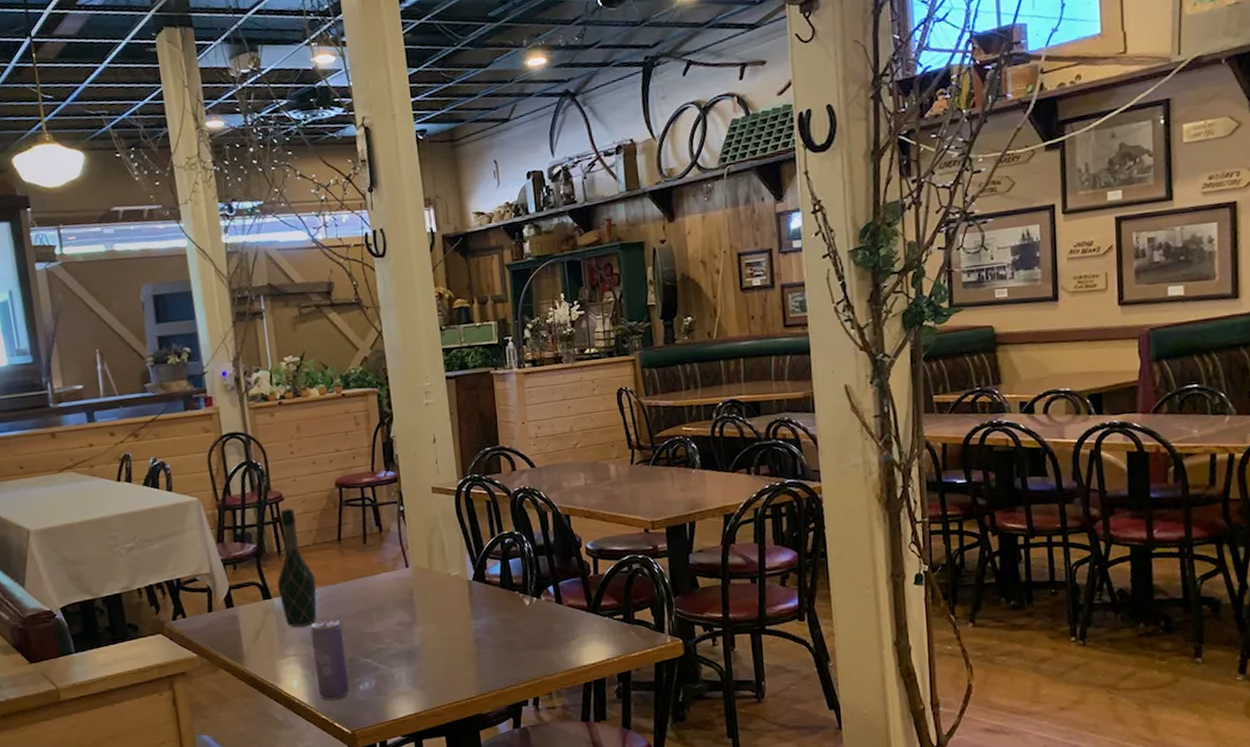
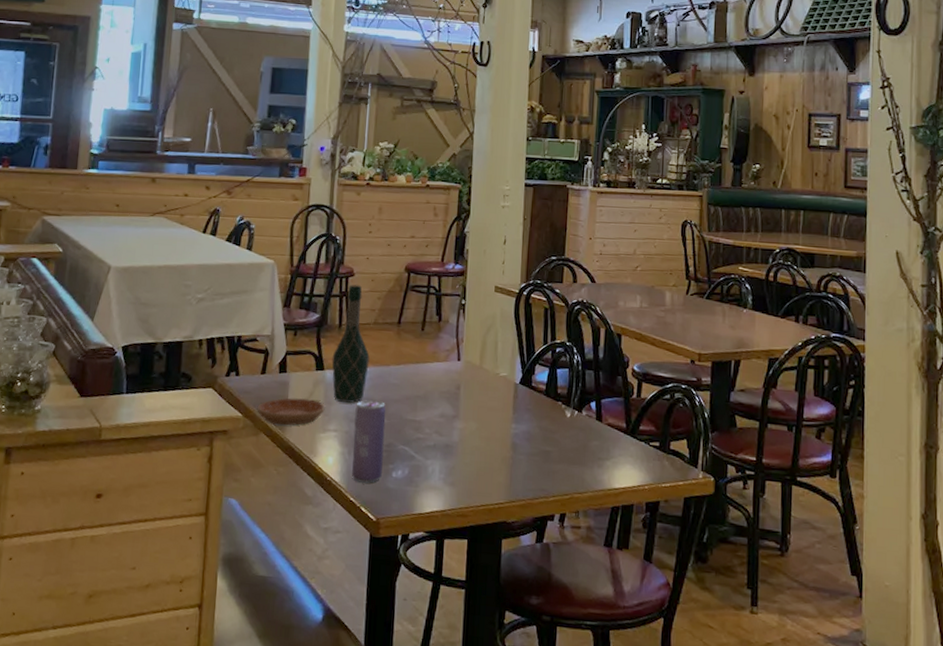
saucer: none [211,629,280,659] -> present [257,398,325,426]

